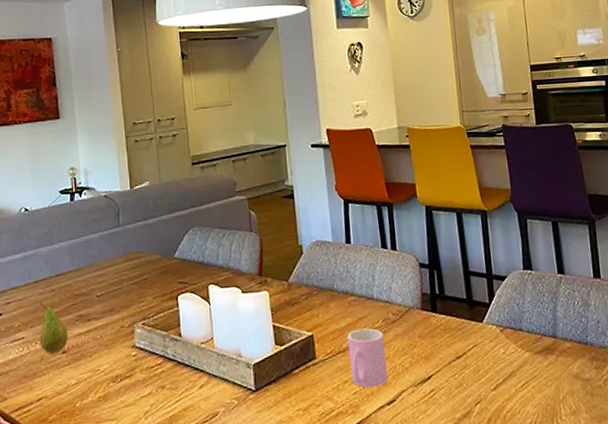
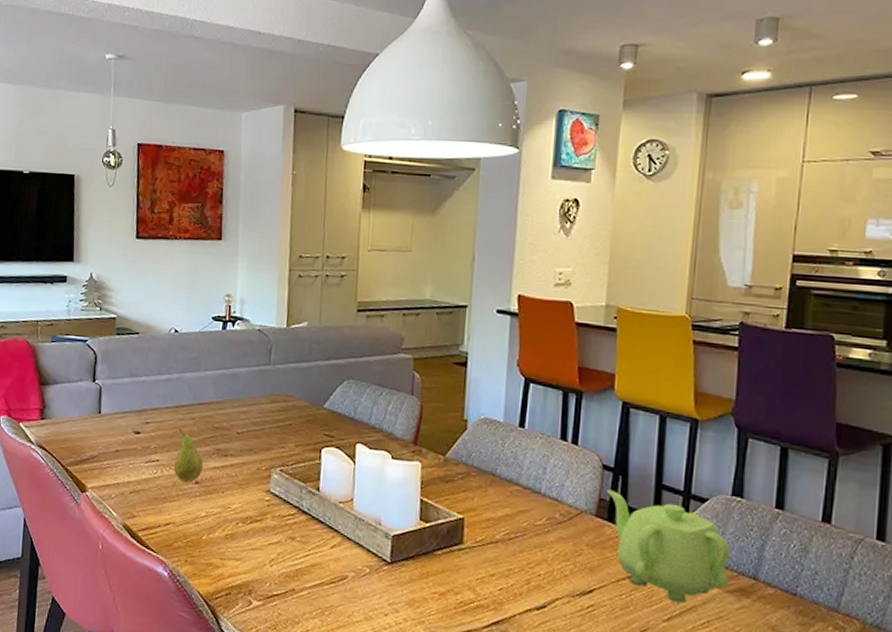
cup: present [347,328,388,388] -> none [500,522,545,588]
teapot: none [426,284,536,372] -> present [606,490,731,603]

